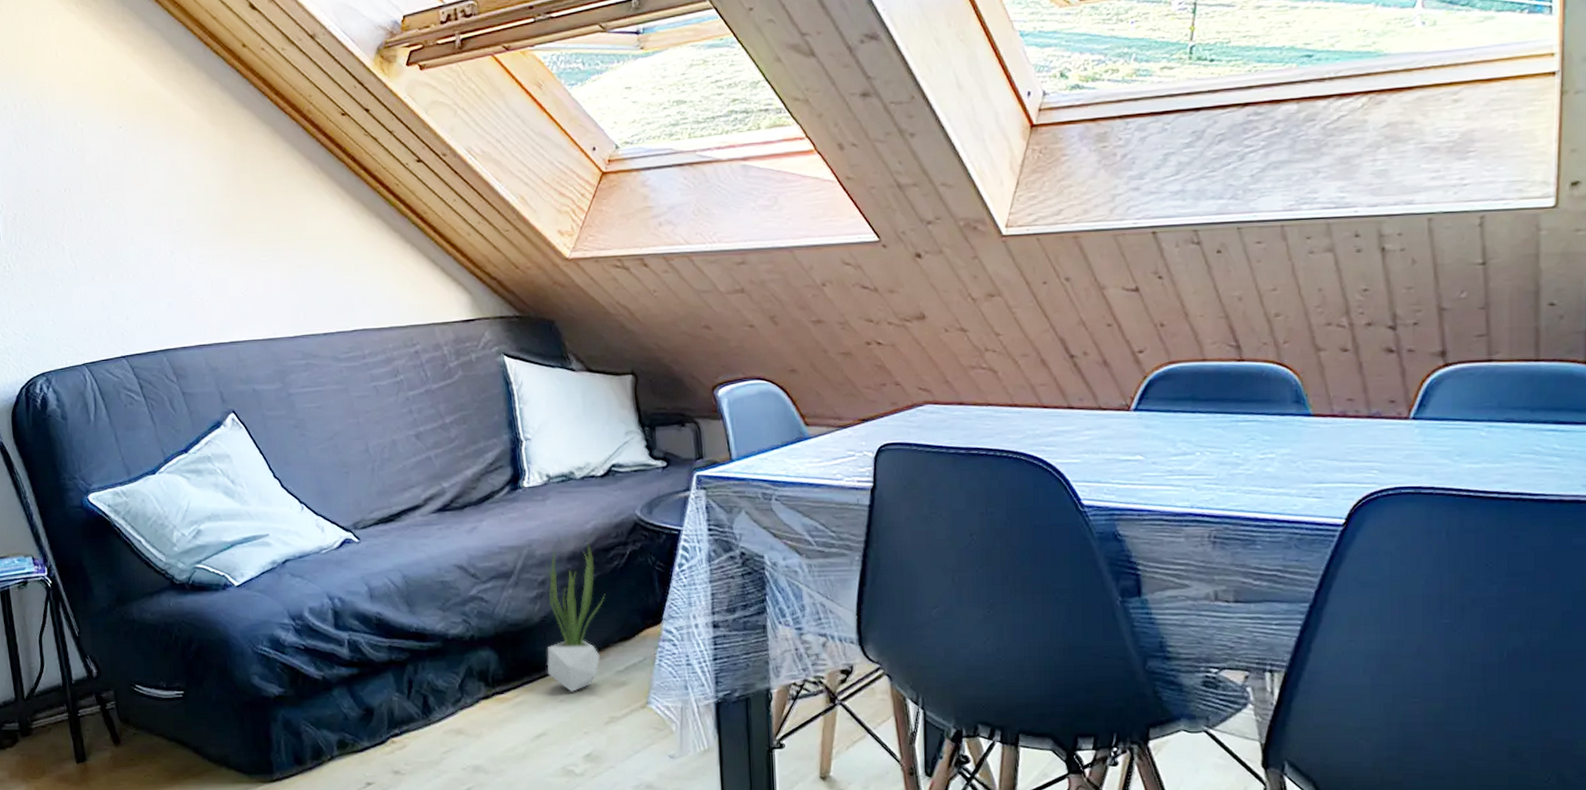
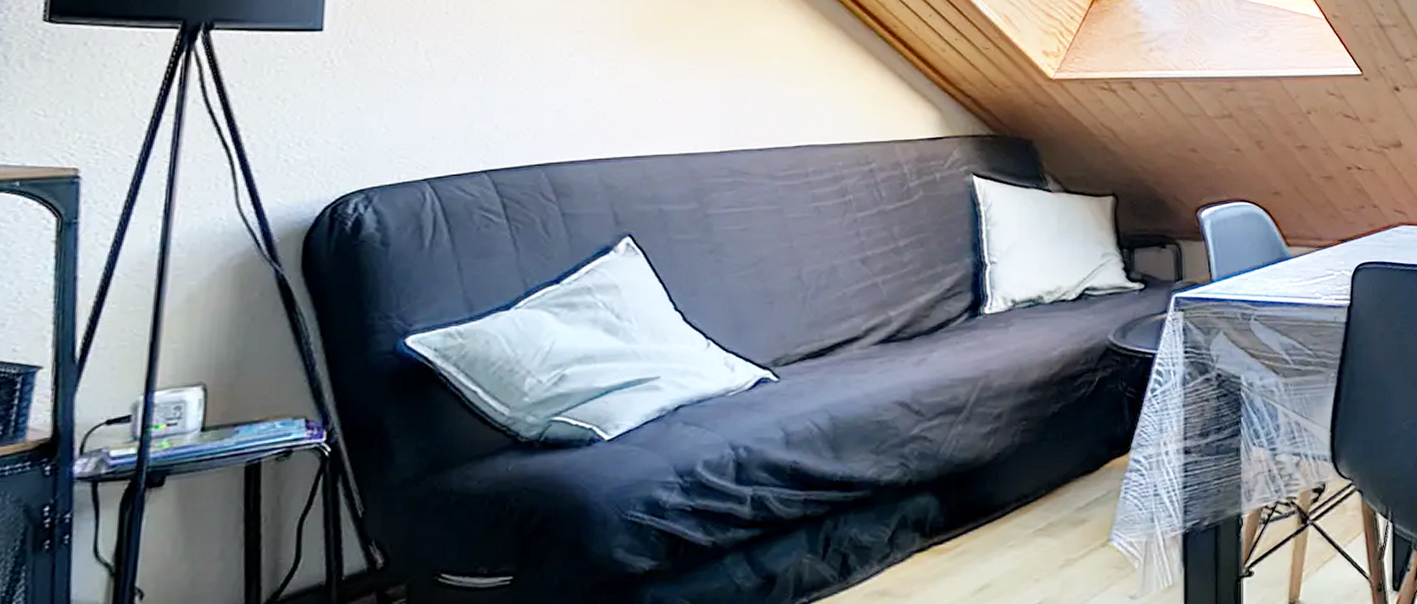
potted plant: present [545,542,606,692] -> none [996,370,1070,535]

